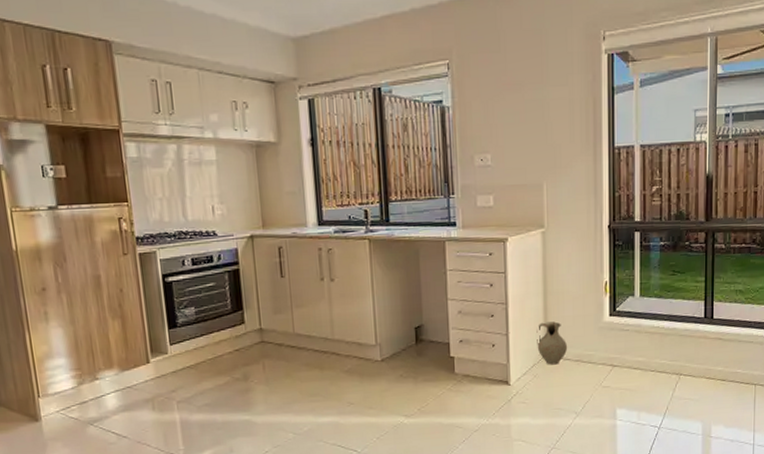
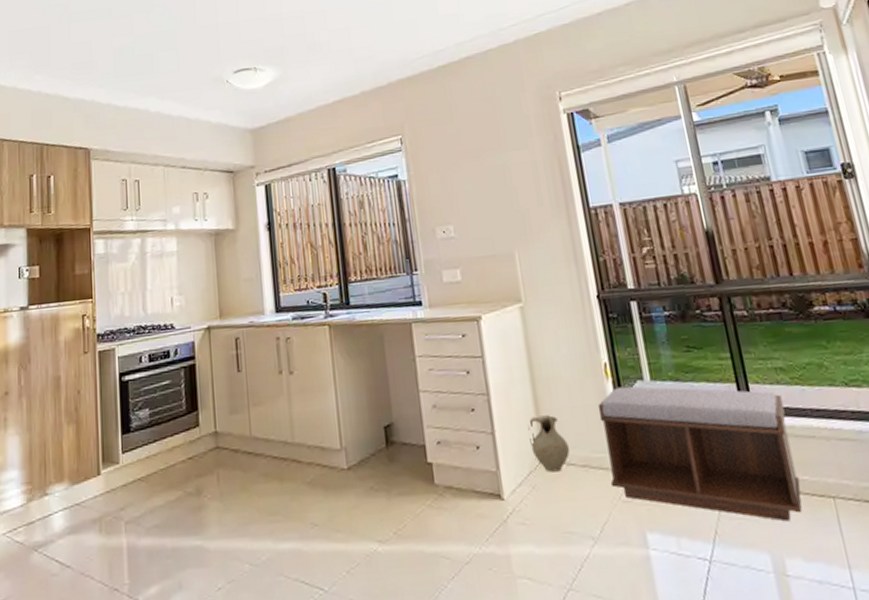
bench: none [595,301,736,401] -> present [597,386,803,522]

